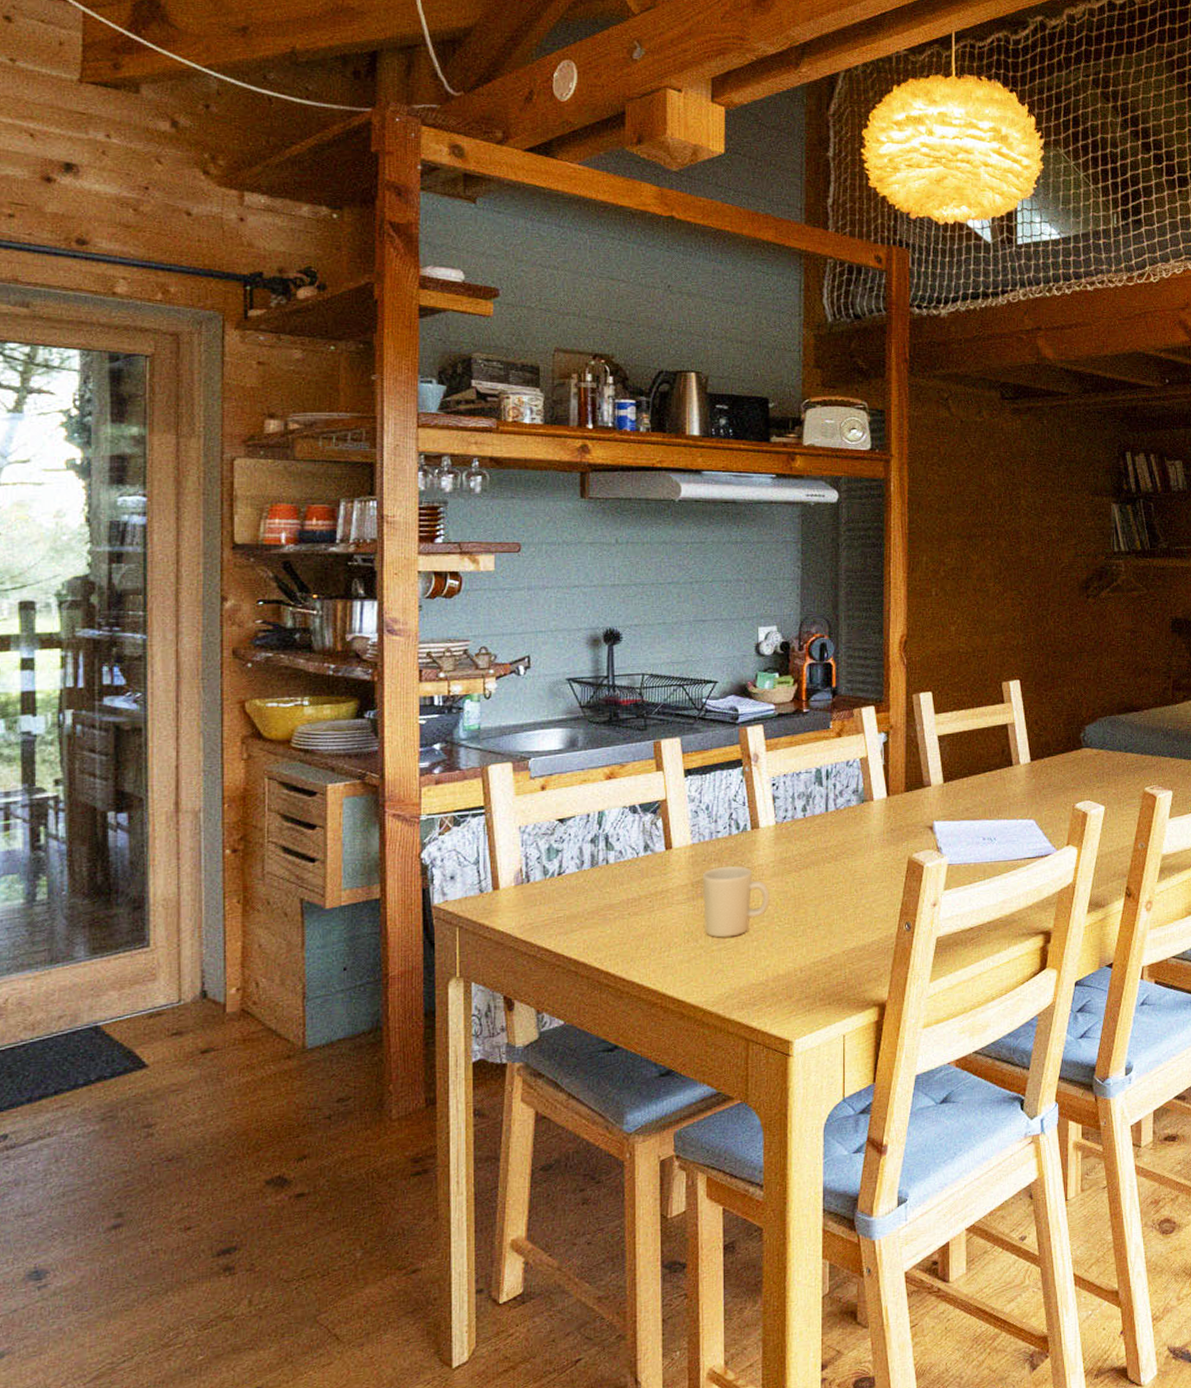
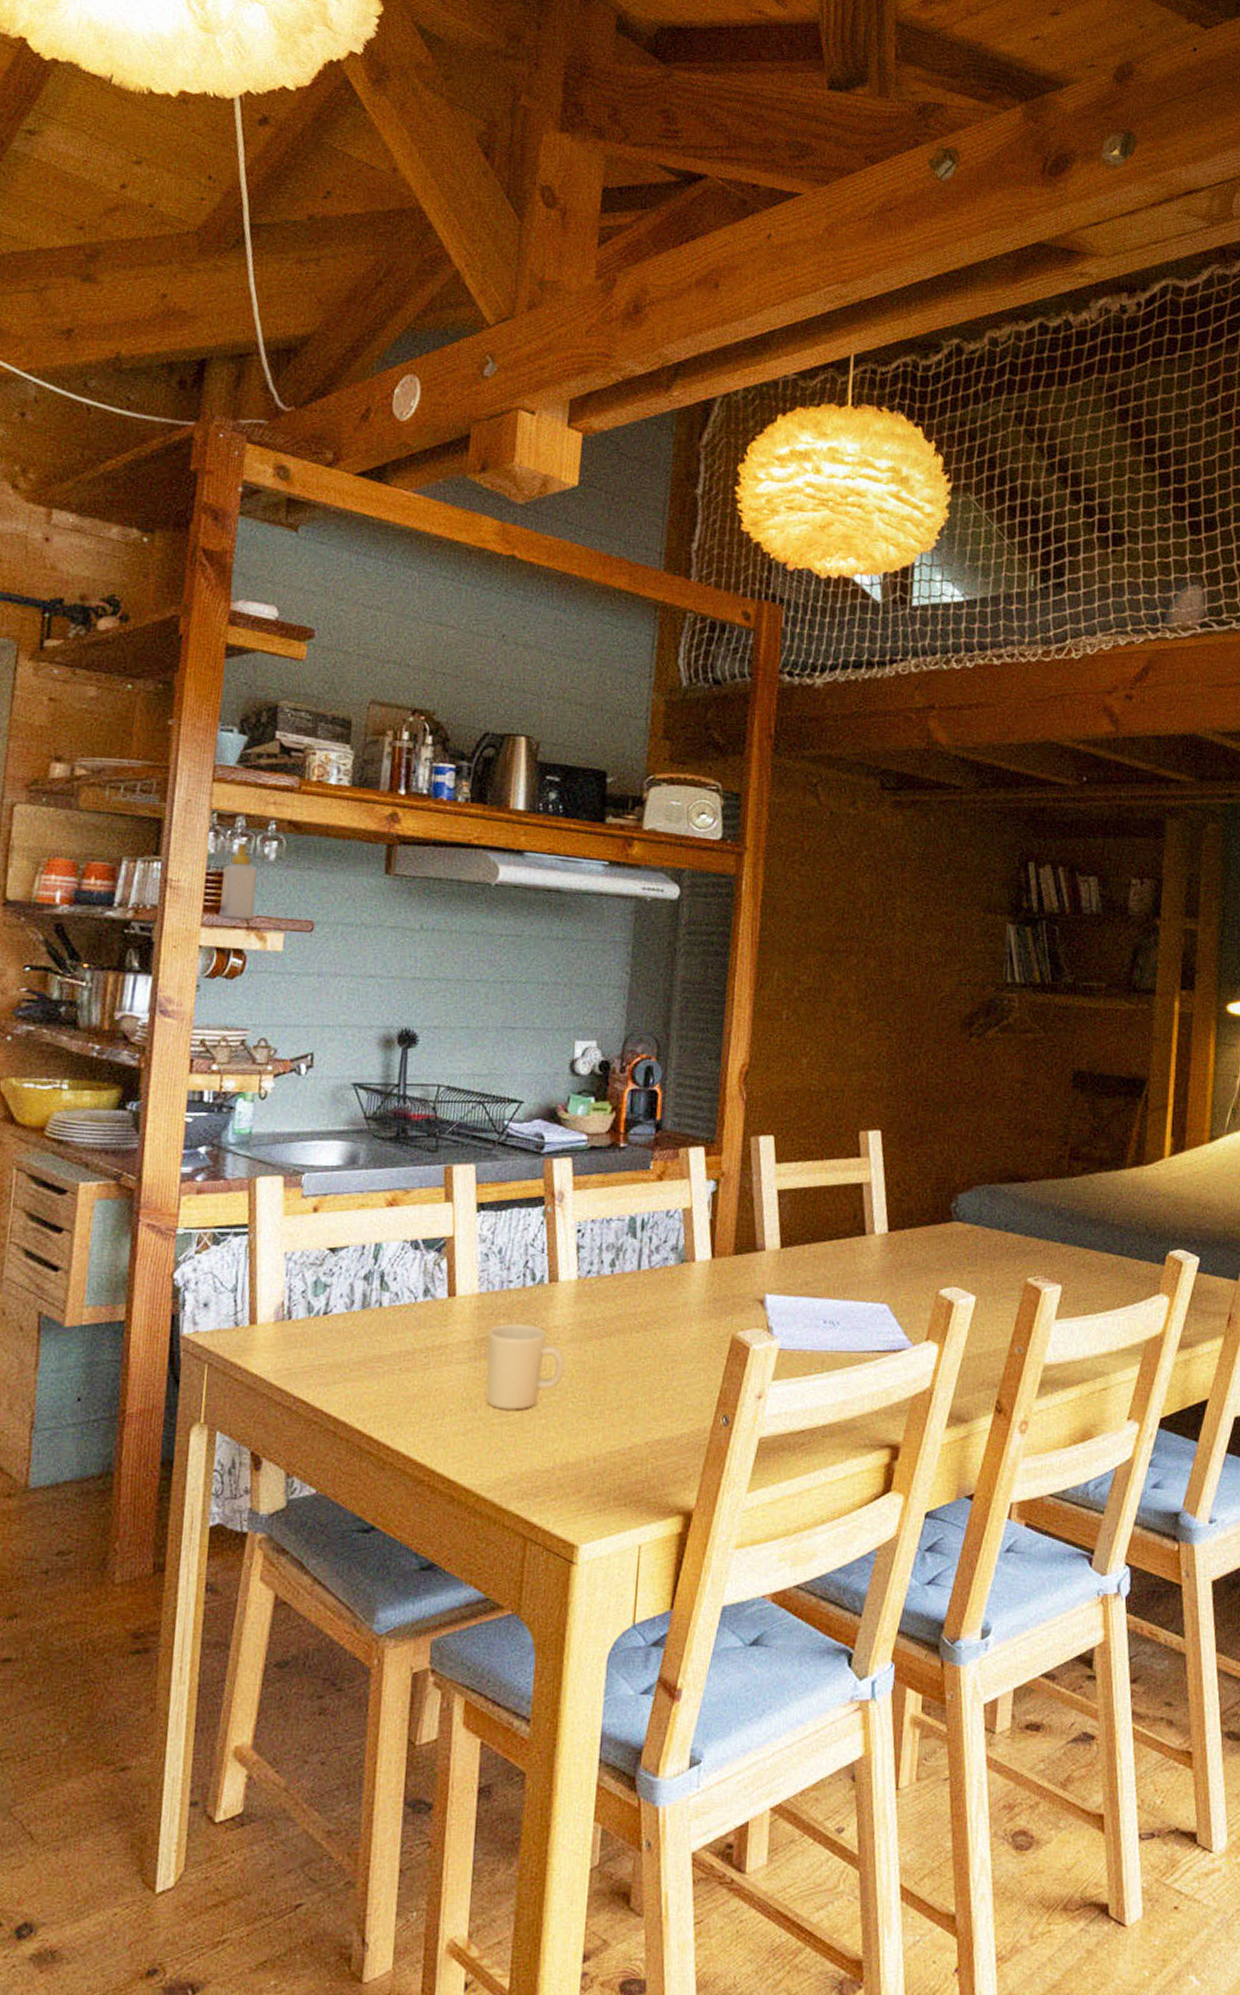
soap bottle: none [433,480,466,547] -> present [220,843,257,921]

